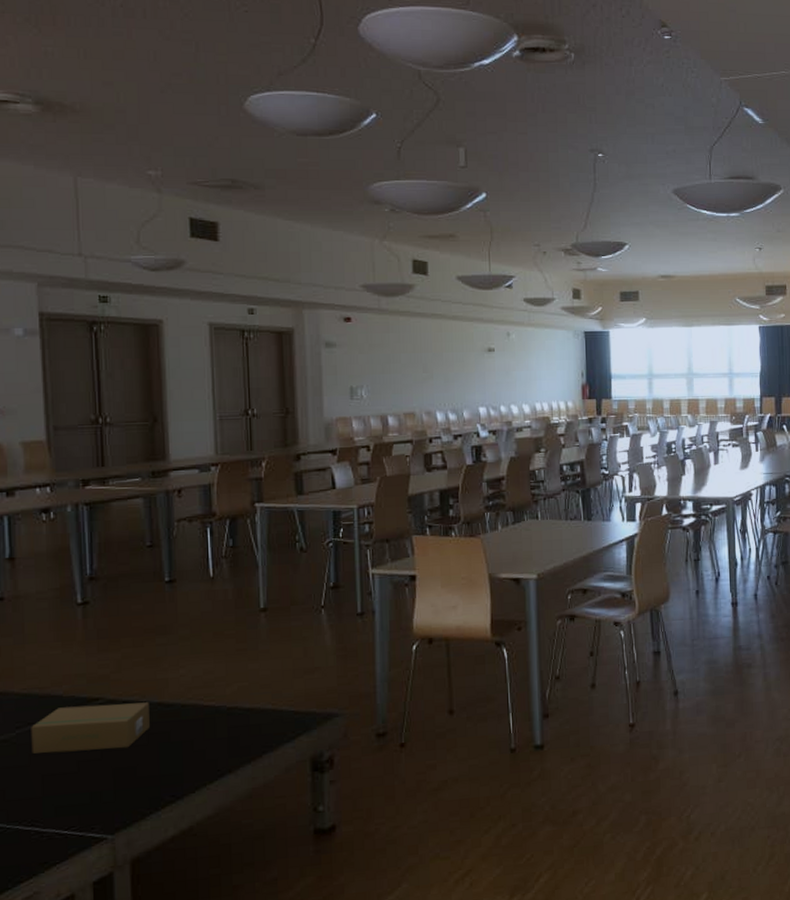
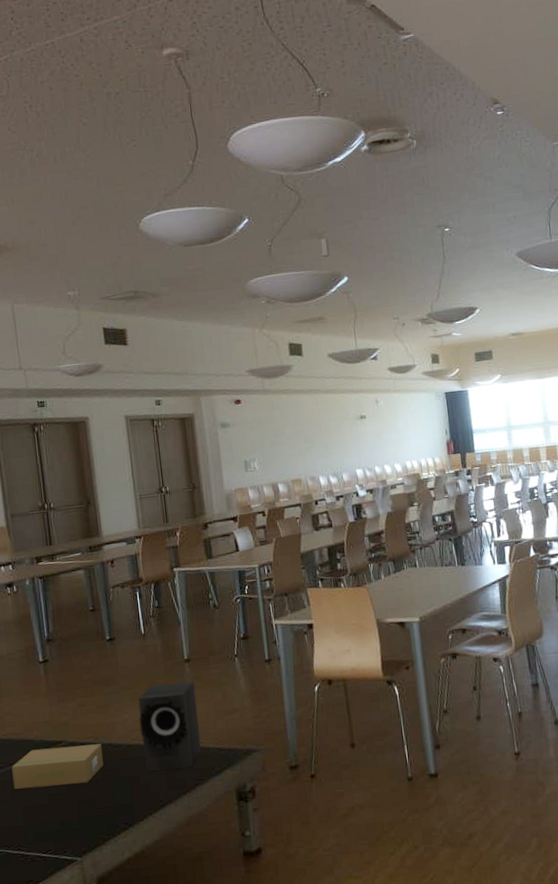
speaker: none [198,634,273,737] -> present [138,681,202,772]

